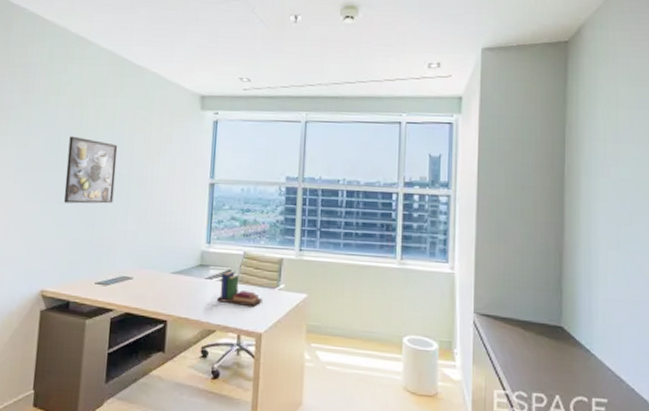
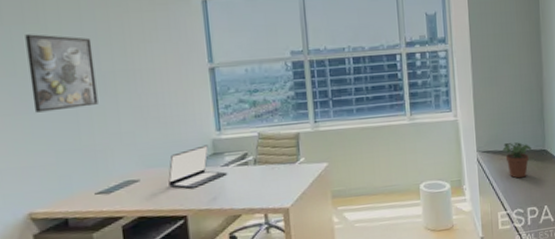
laptop: none [156,255,210,295] -> present [168,145,228,188]
book: present [218,271,262,308] -> none [237,153,285,187]
potted plant: none [506,309,543,355] -> present [502,142,532,179]

